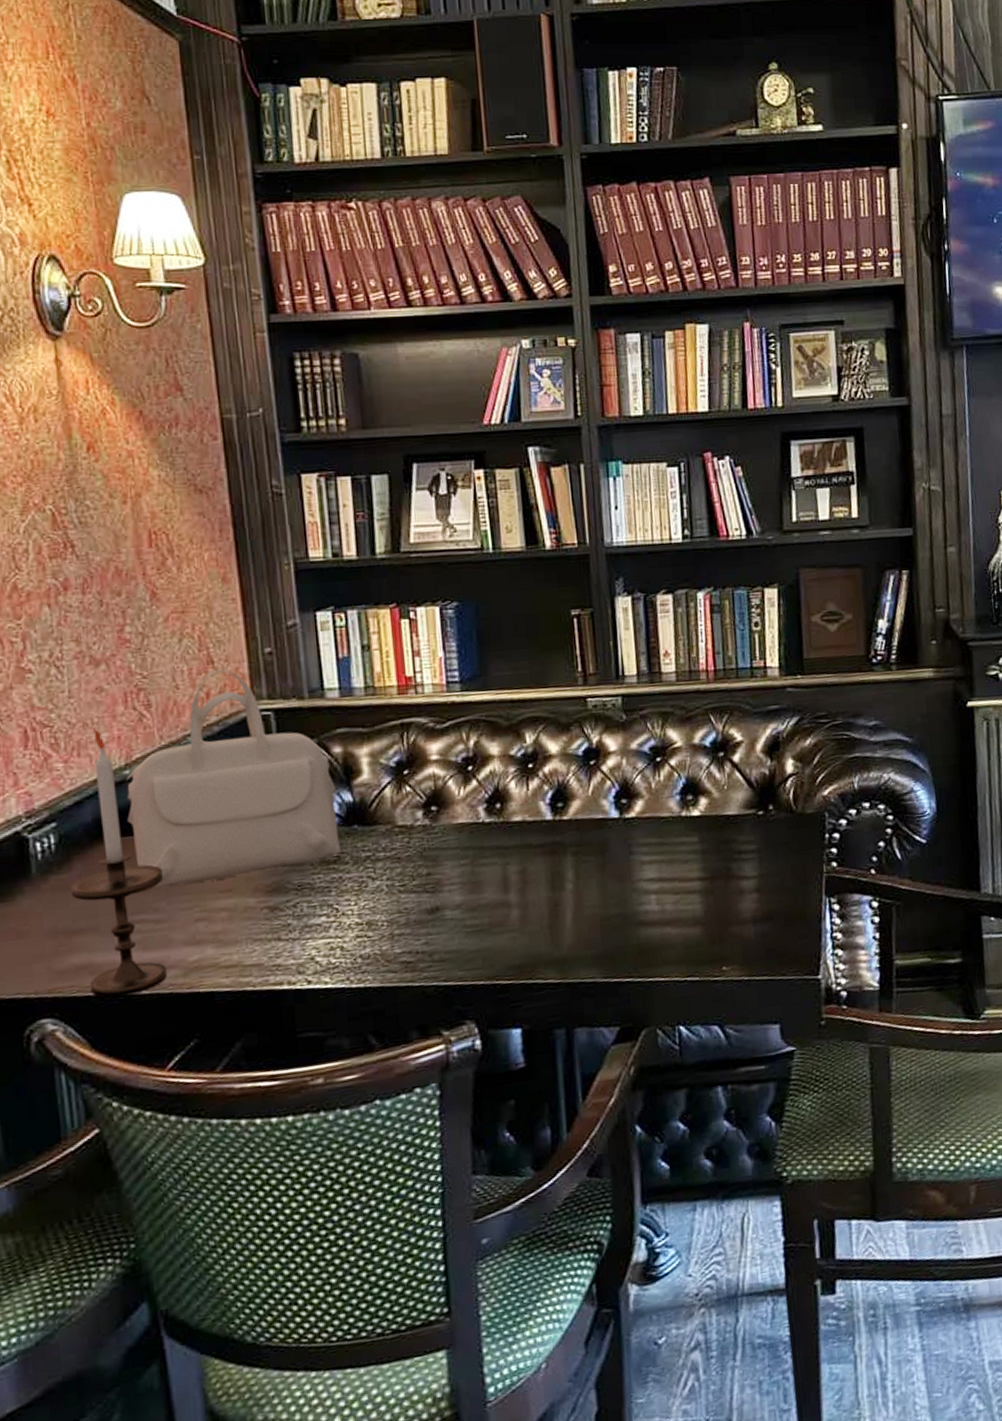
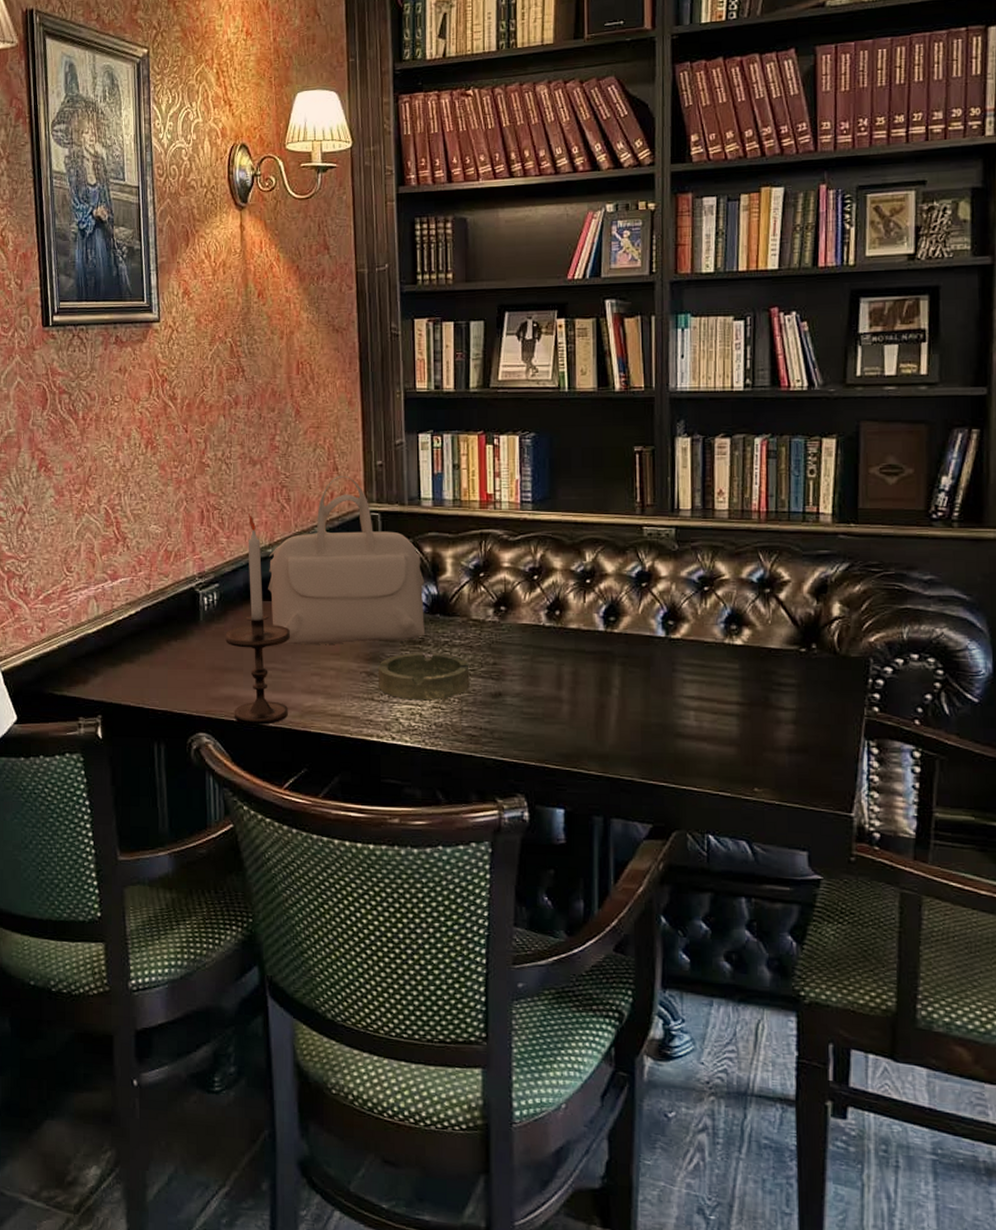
ashtray: none [284,870,401,933] -> present [378,652,470,700]

